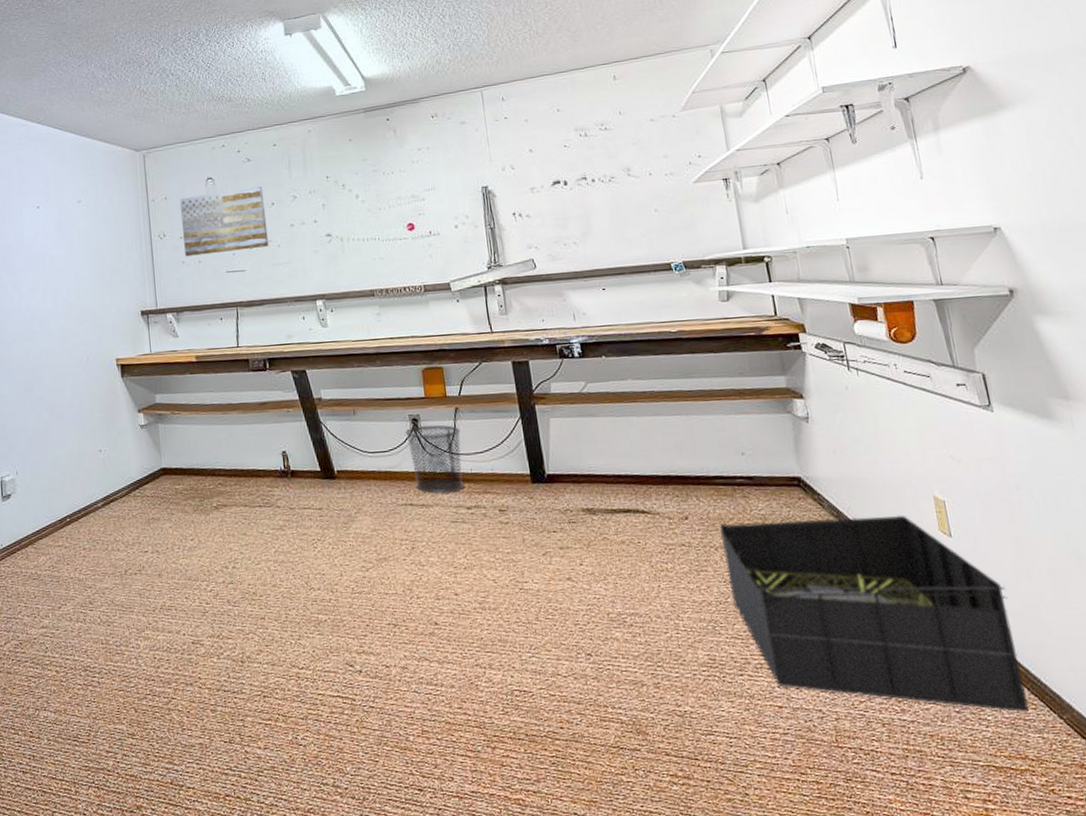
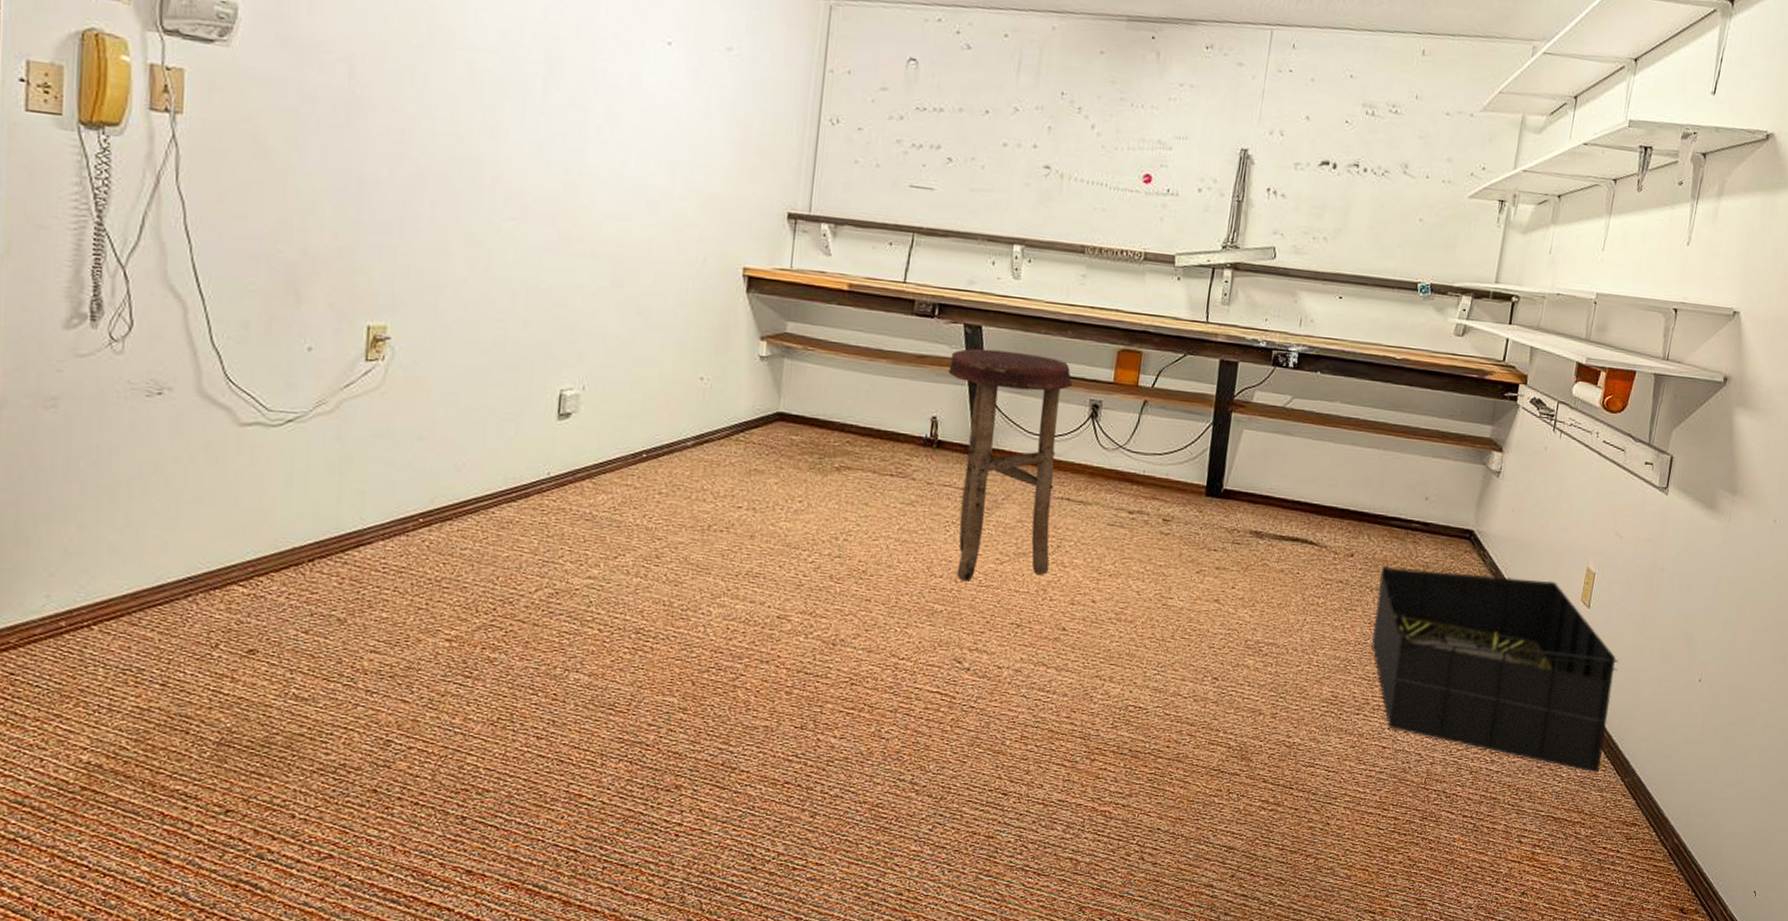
wall art: present [179,185,269,256] -> none [860,76,979,165]
stool: none [287,385,410,591] -> present [948,348,1072,582]
waste bin: present [405,424,465,494] -> none [1079,413,1144,494]

